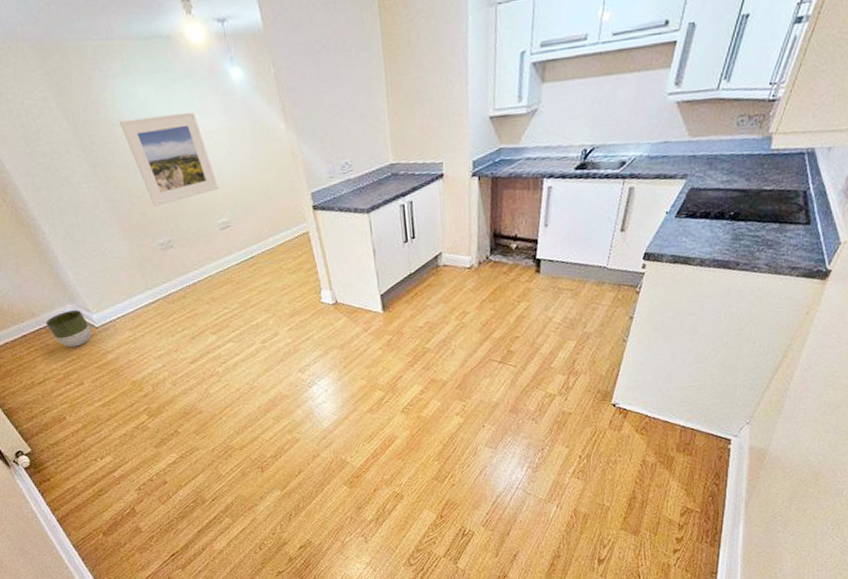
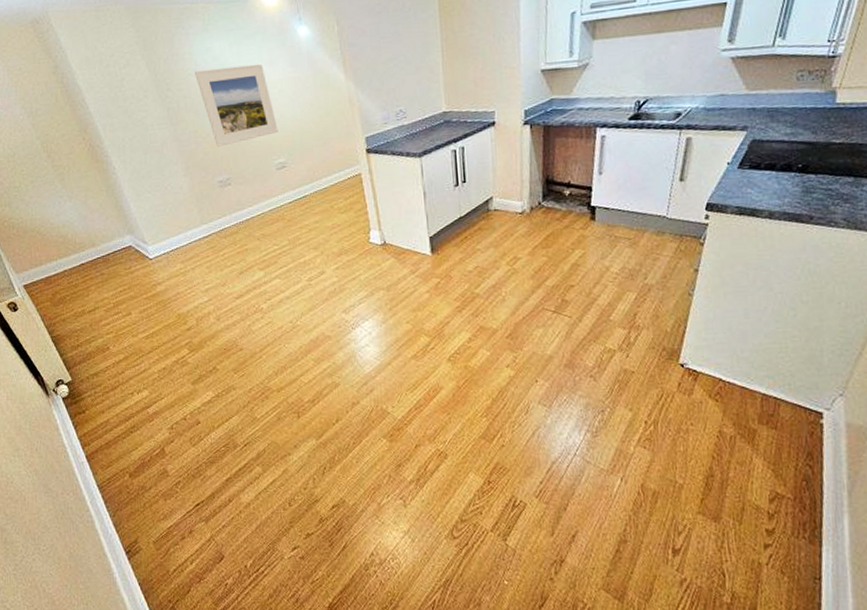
planter: present [45,310,92,348] -> none [104,241,145,278]

